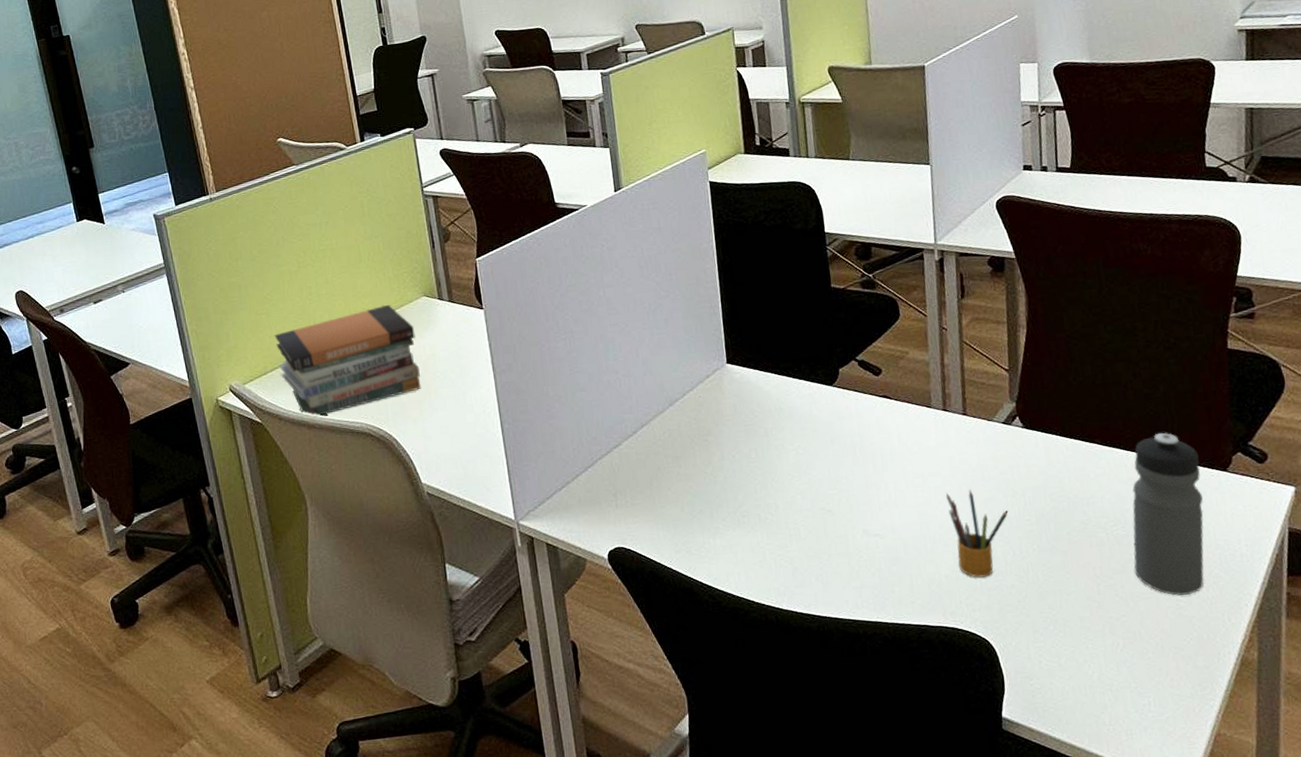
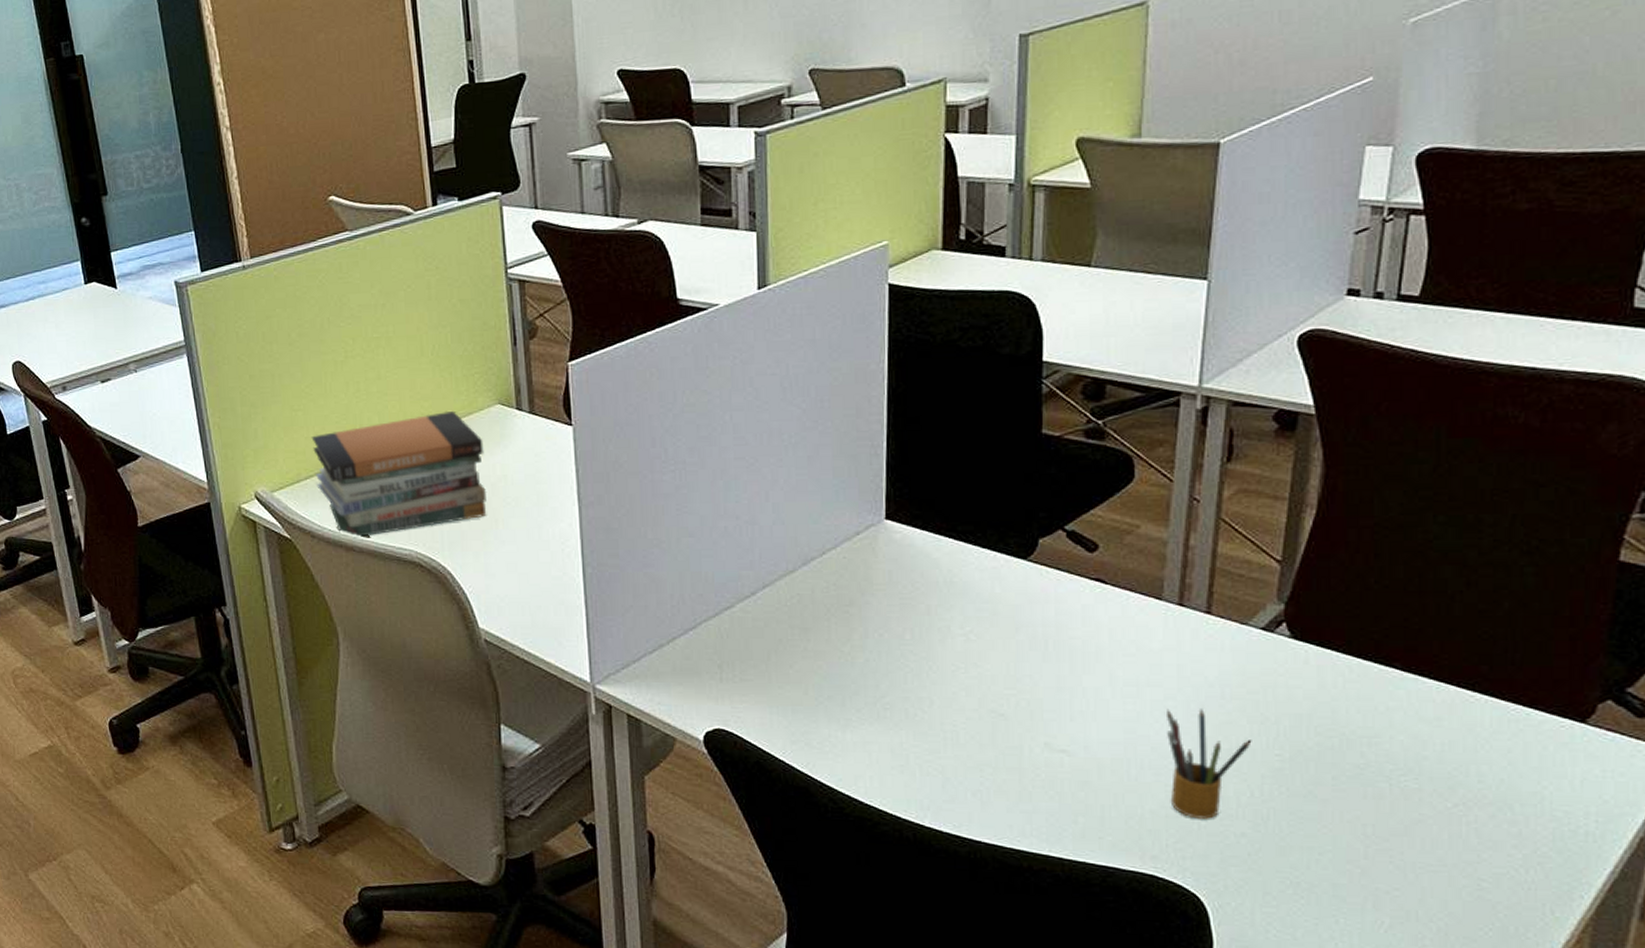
water bottle: present [1132,432,1204,596] -> none [1422,663,1548,874]

